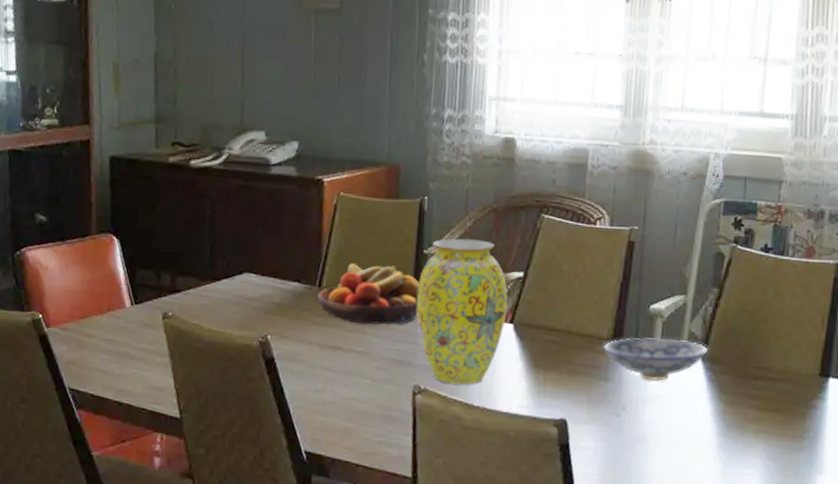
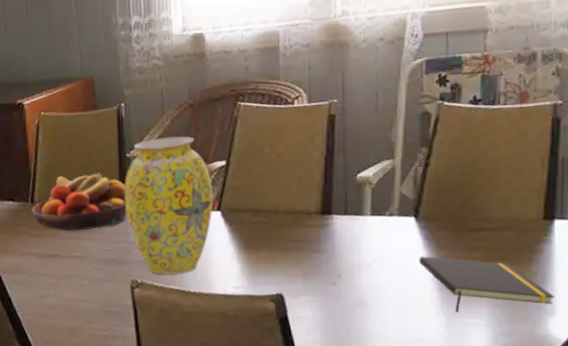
bowl: present [602,337,709,381] -> none [312,203,422,247]
notepad: none [700,398,825,463] -> present [418,256,555,313]

